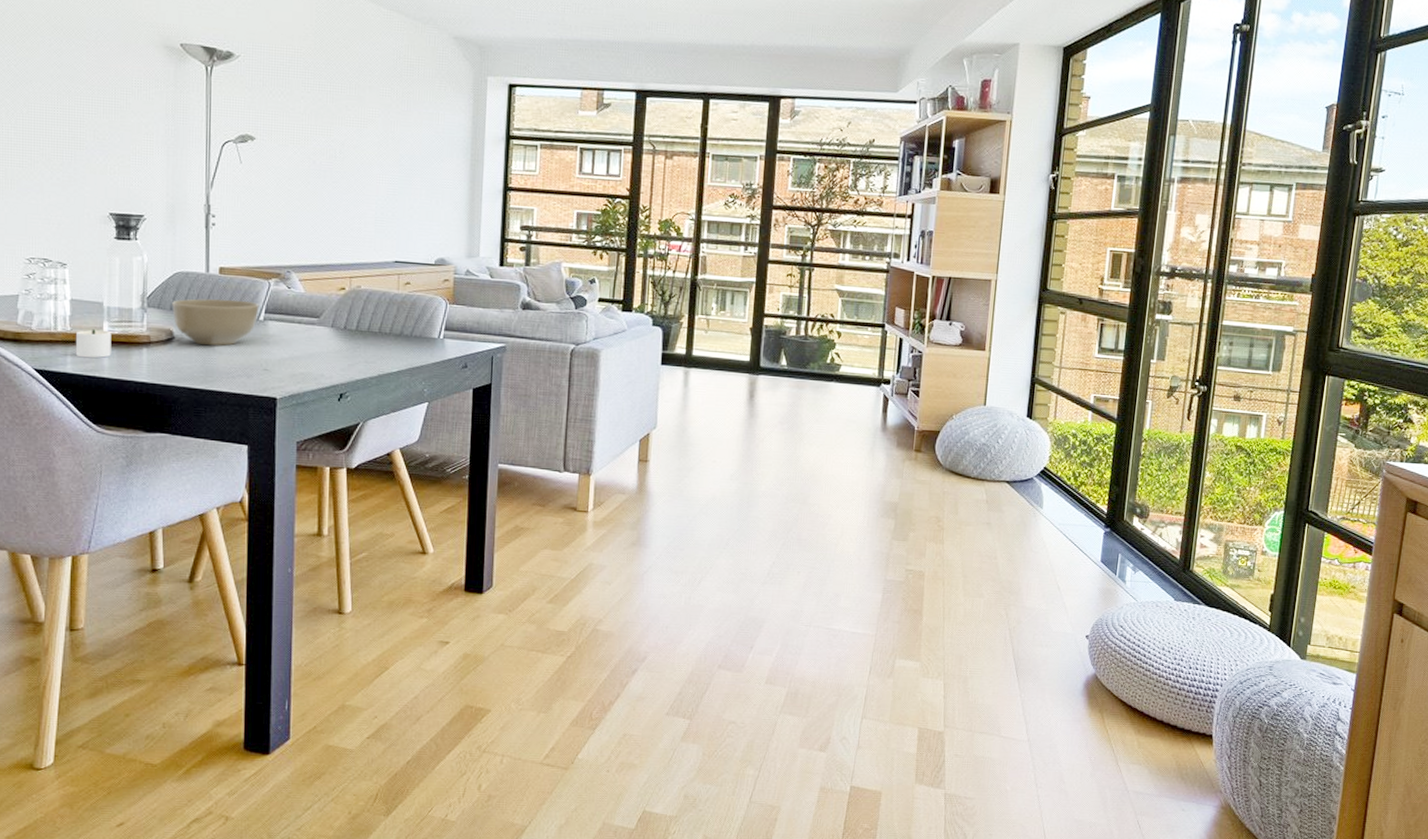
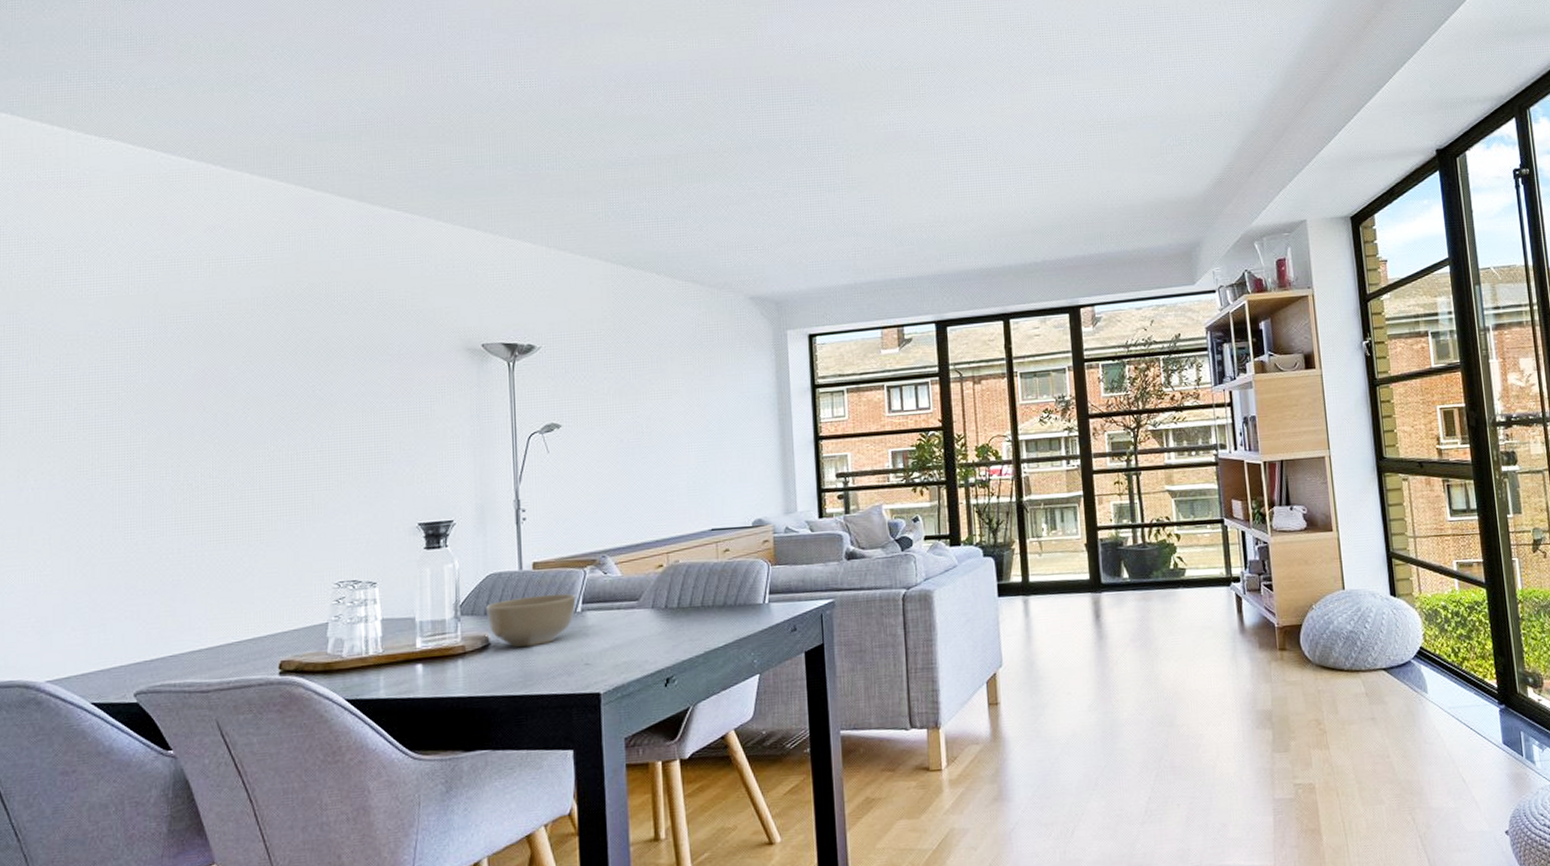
candle: present [75,329,112,359] -> none [387,647,426,680]

